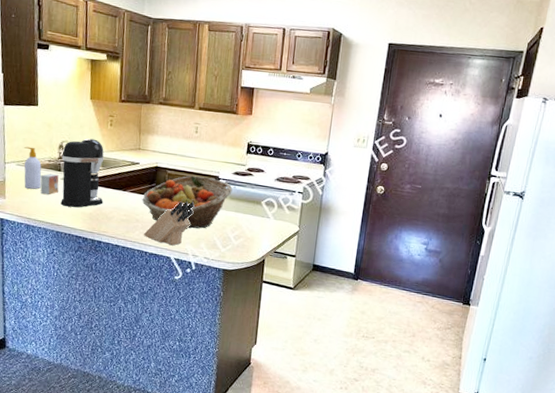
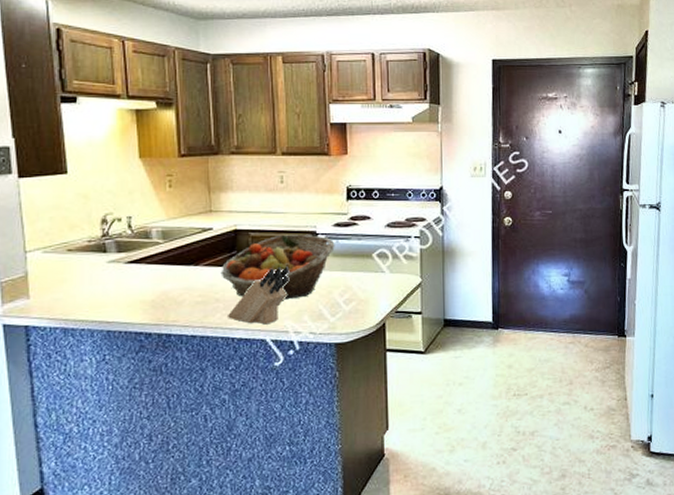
soap bottle: present [24,146,42,189] -> none [52,226,80,281]
small box: present [40,174,59,195] -> none [78,257,105,286]
coffee maker: present [60,138,104,208] -> none [106,206,169,297]

